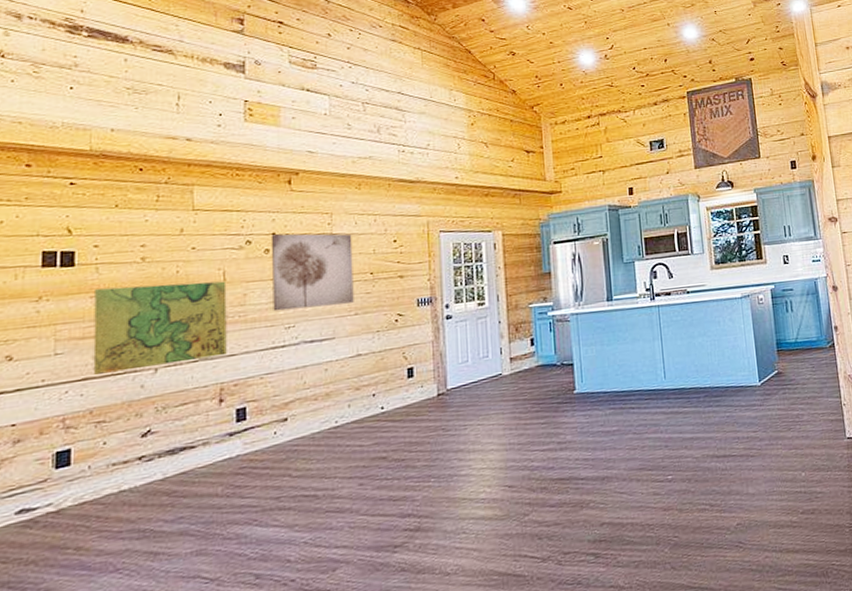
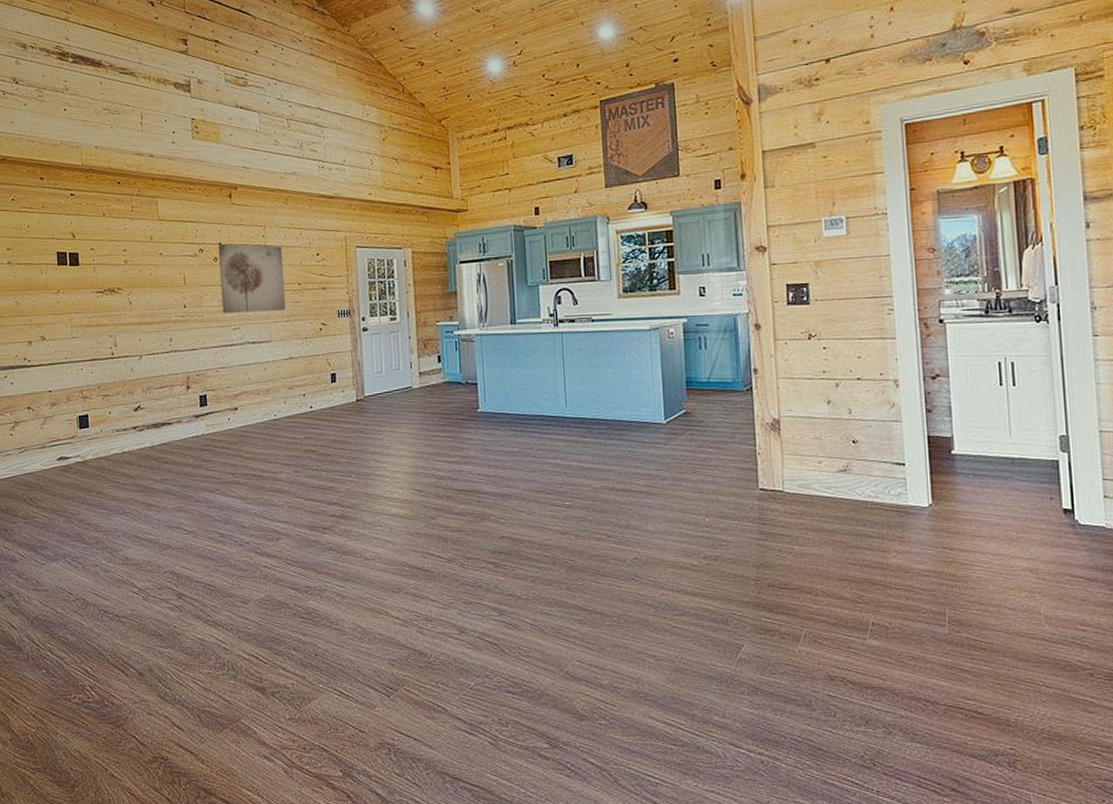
map: present [93,281,227,375] -> none [94,284,190,357]

